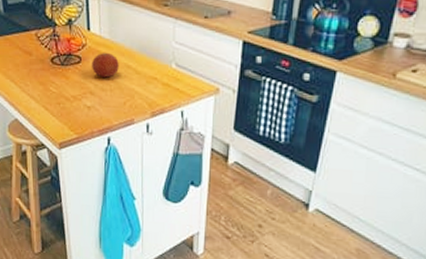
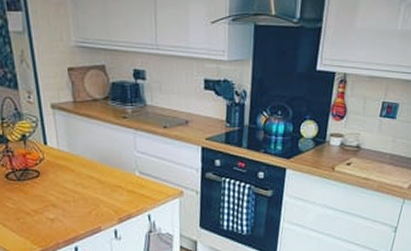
fruit: present [91,52,119,78] -> none [50,164,81,190]

